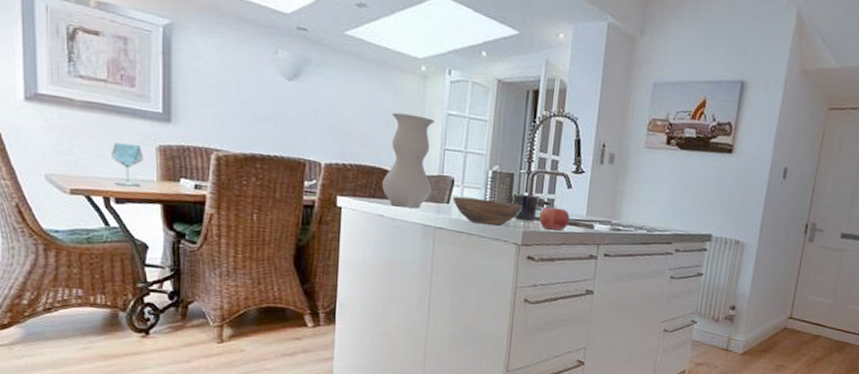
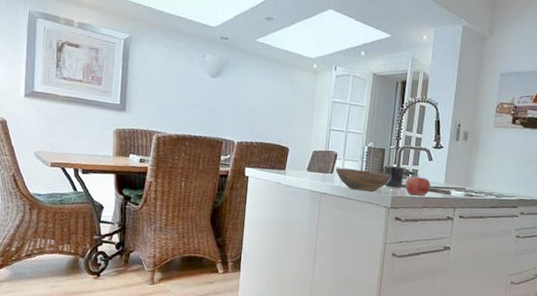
wine glass: present [110,143,144,187] -> none [81,127,105,161]
vase: present [381,112,435,209] -> none [280,101,323,178]

